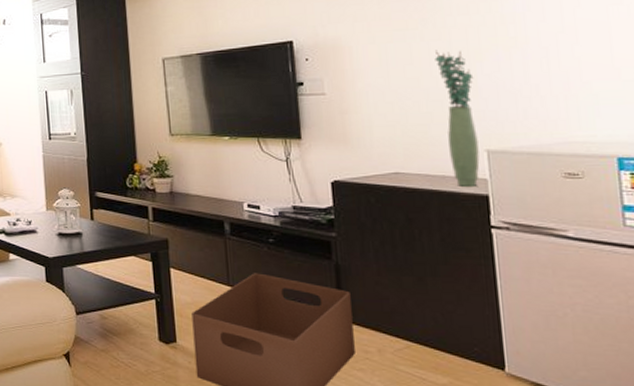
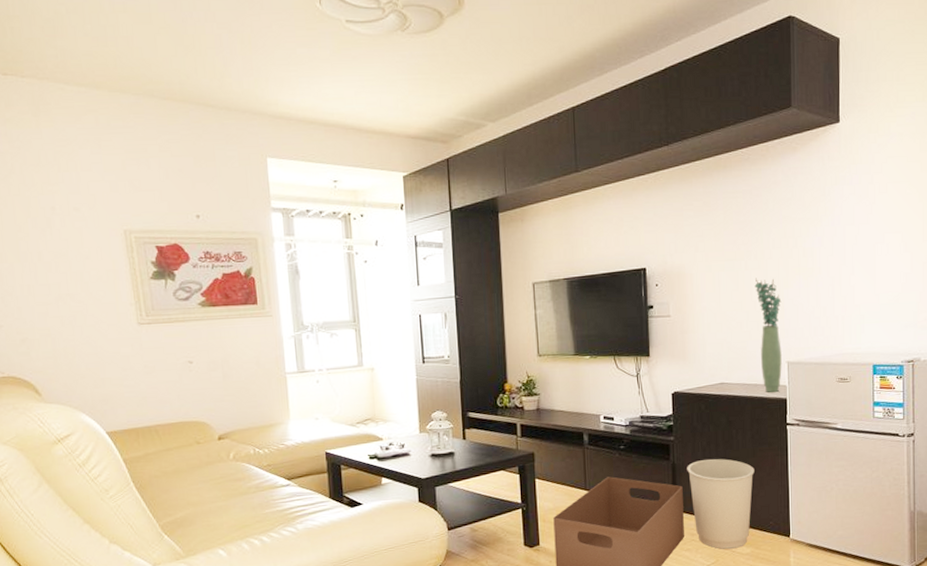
trash can: none [355,263,448,376] -> present [687,459,754,549]

